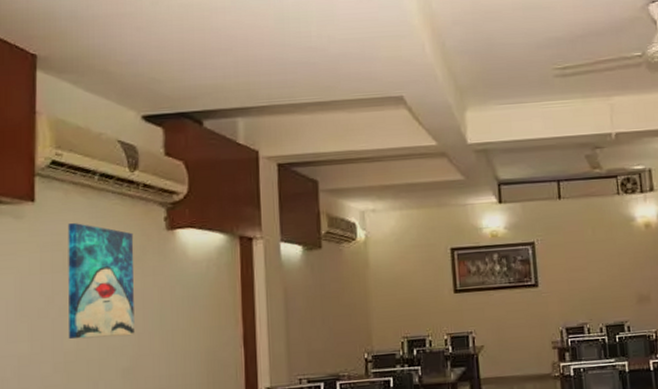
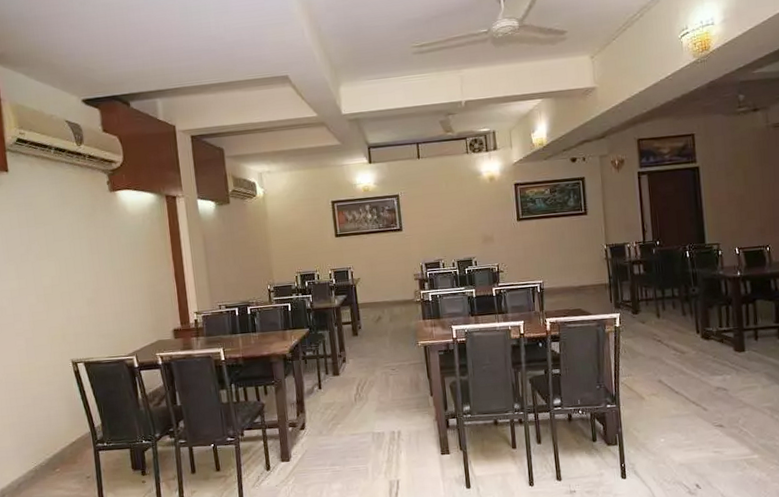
wall art: present [67,223,135,340] -> none [35,188,94,278]

